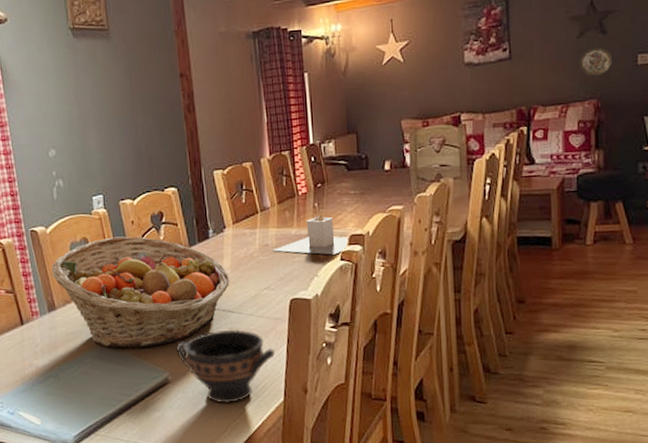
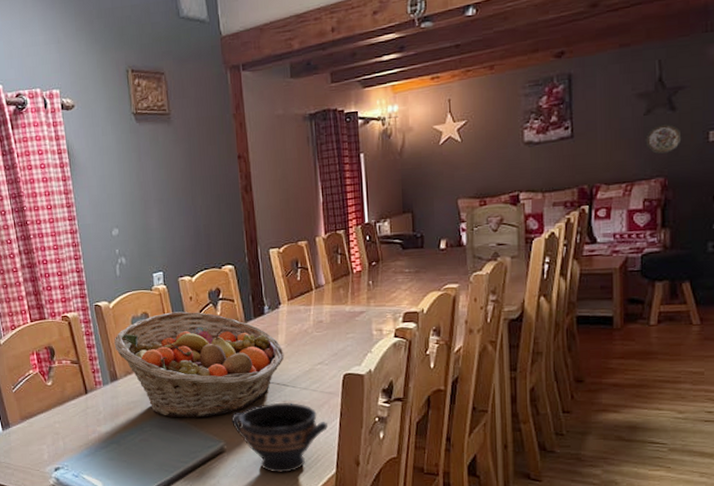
utensil holder: present [273,209,349,255] -> none [327,287,403,332]

